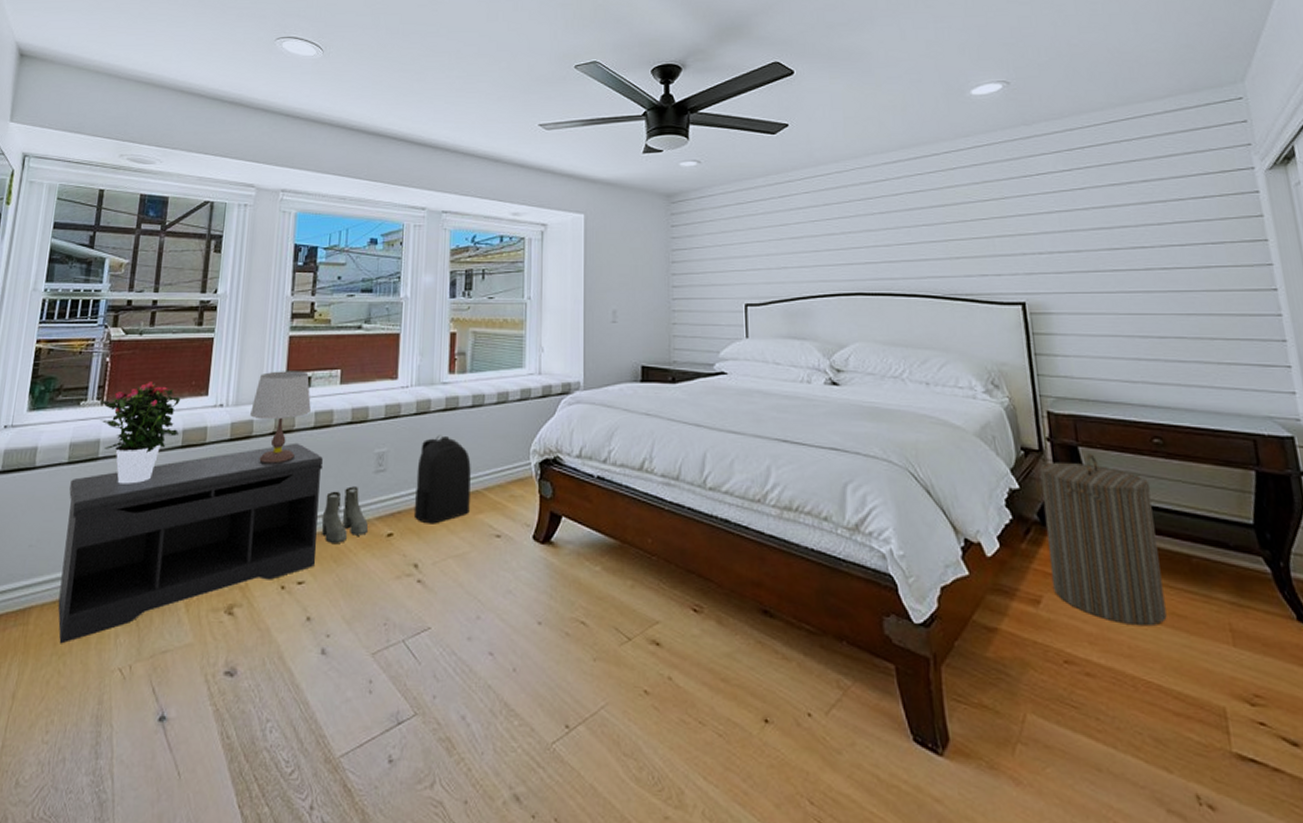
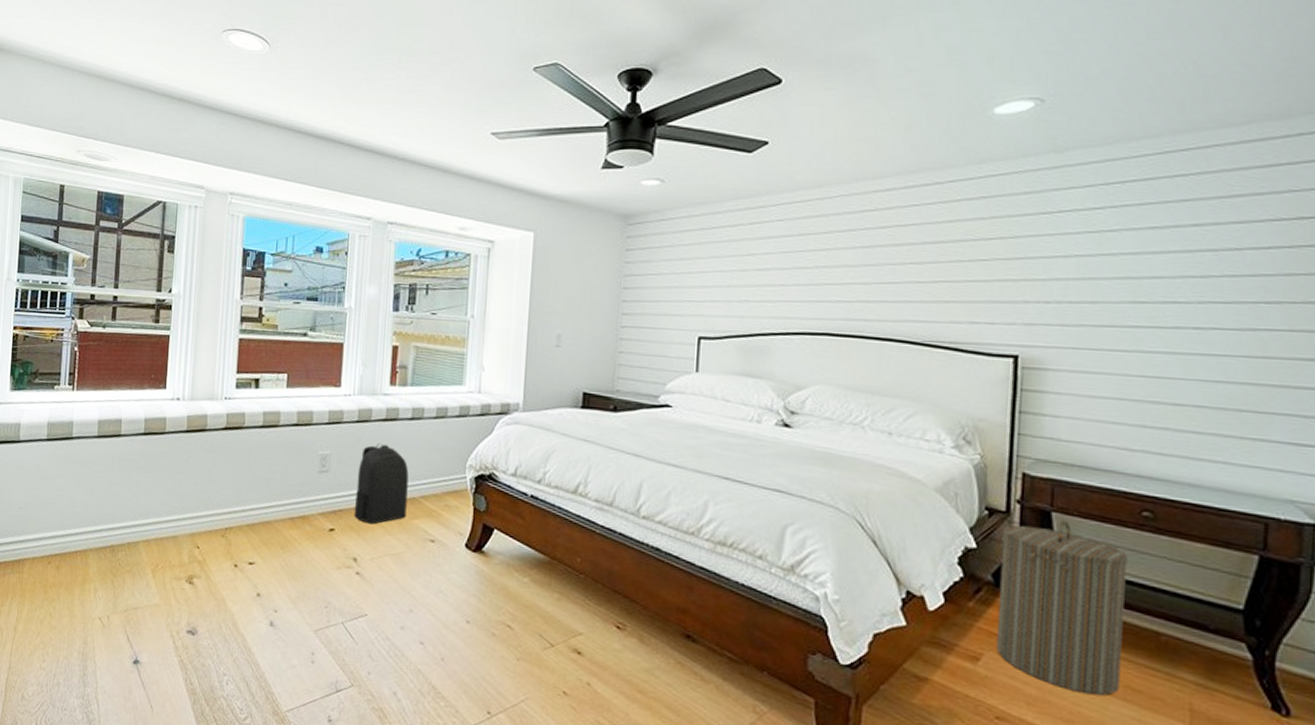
bench: present [58,442,323,644] -> none [46,438,271,592]
potted flower: present [98,382,181,484] -> none [70,372,142,463]
table lamp: present [250,371,311,464] -> none [204,371,260,456]
boots: present [321,486,368,543] -> none [269,483,312,533]

